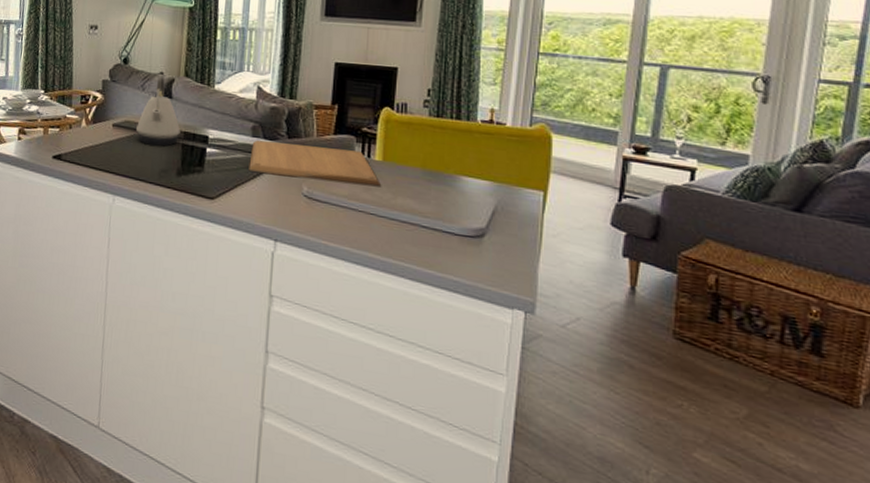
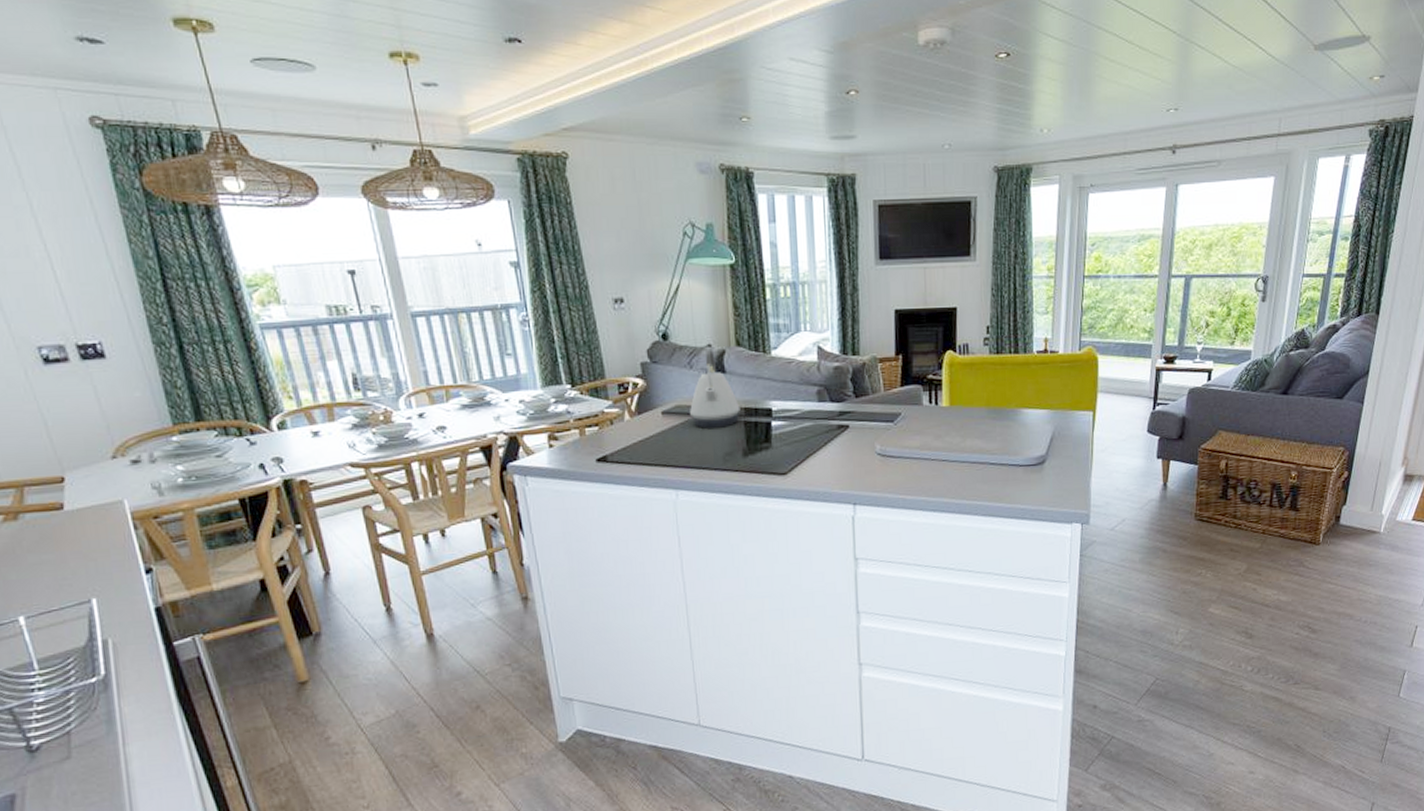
chopping board: present [248,140,382,187] -> none [818,400,951,440]

